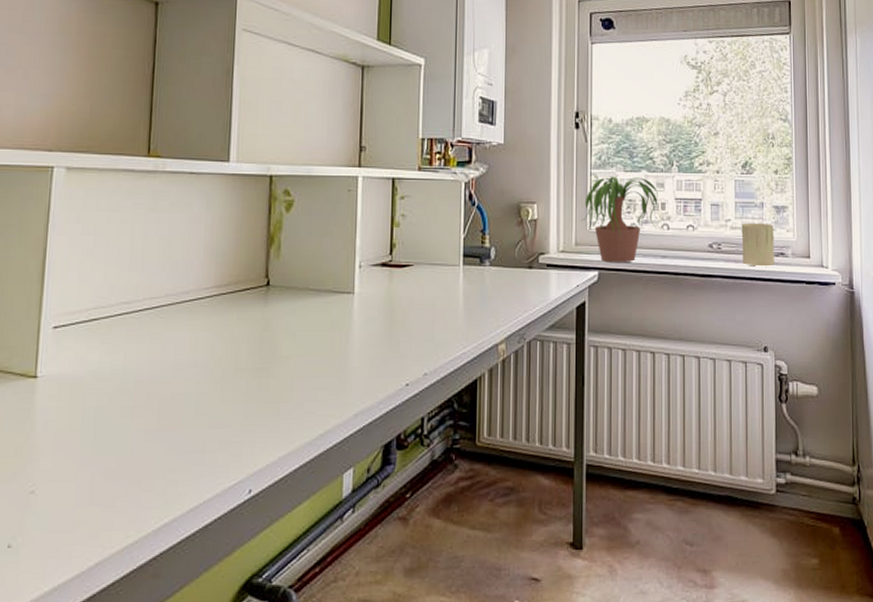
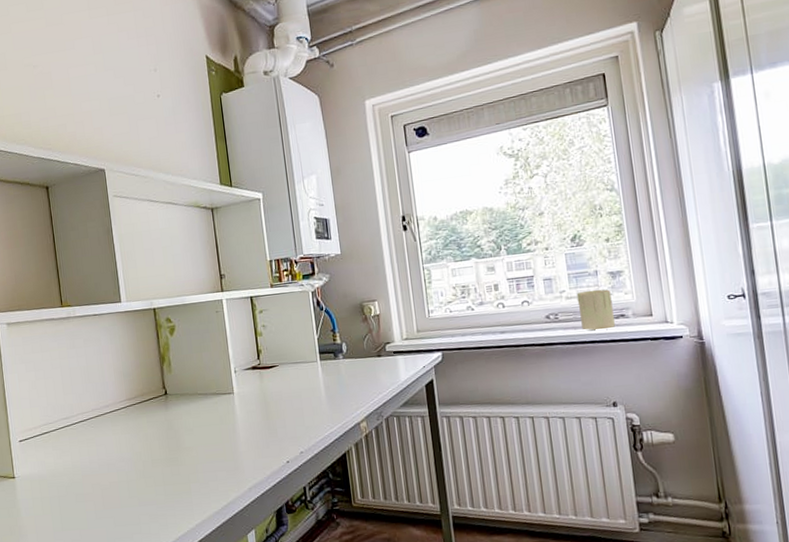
potted plant: present [581,176,665,263] -> none [419,264,499,344]

